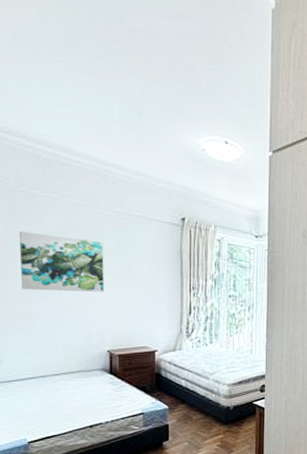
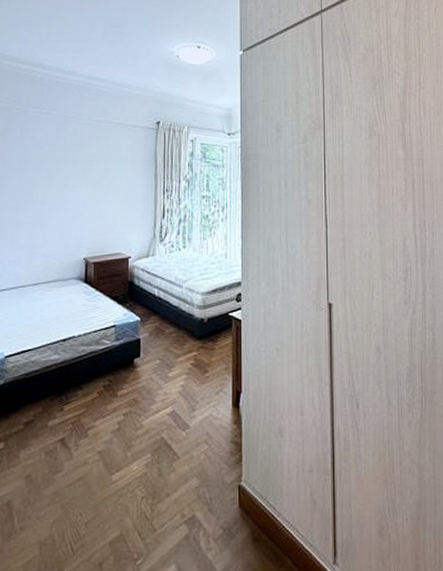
wall art: present [19,231,105,292] -> none [11,145,85,200]

